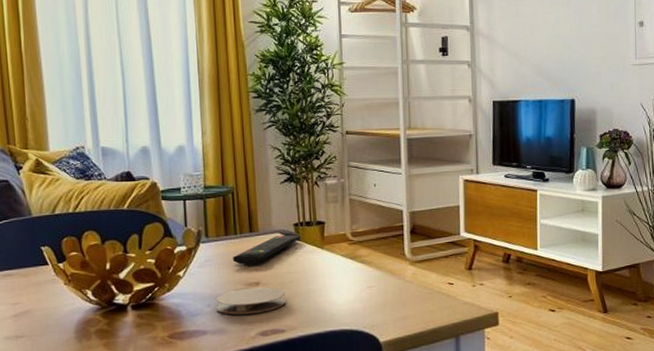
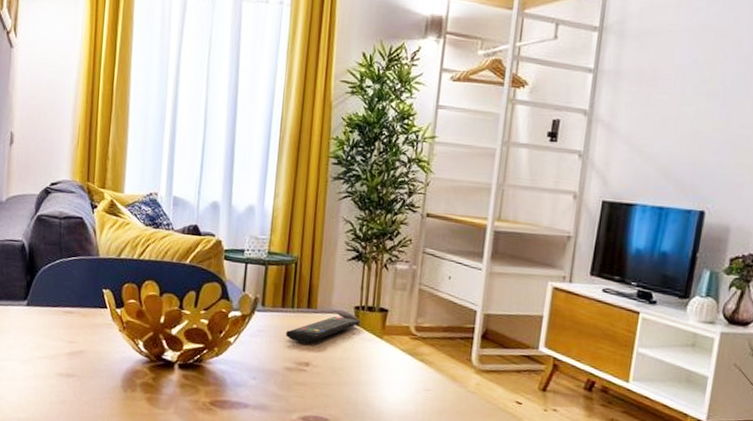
coaster: present [215,287,286,315] -> none [261,366,335,396]

